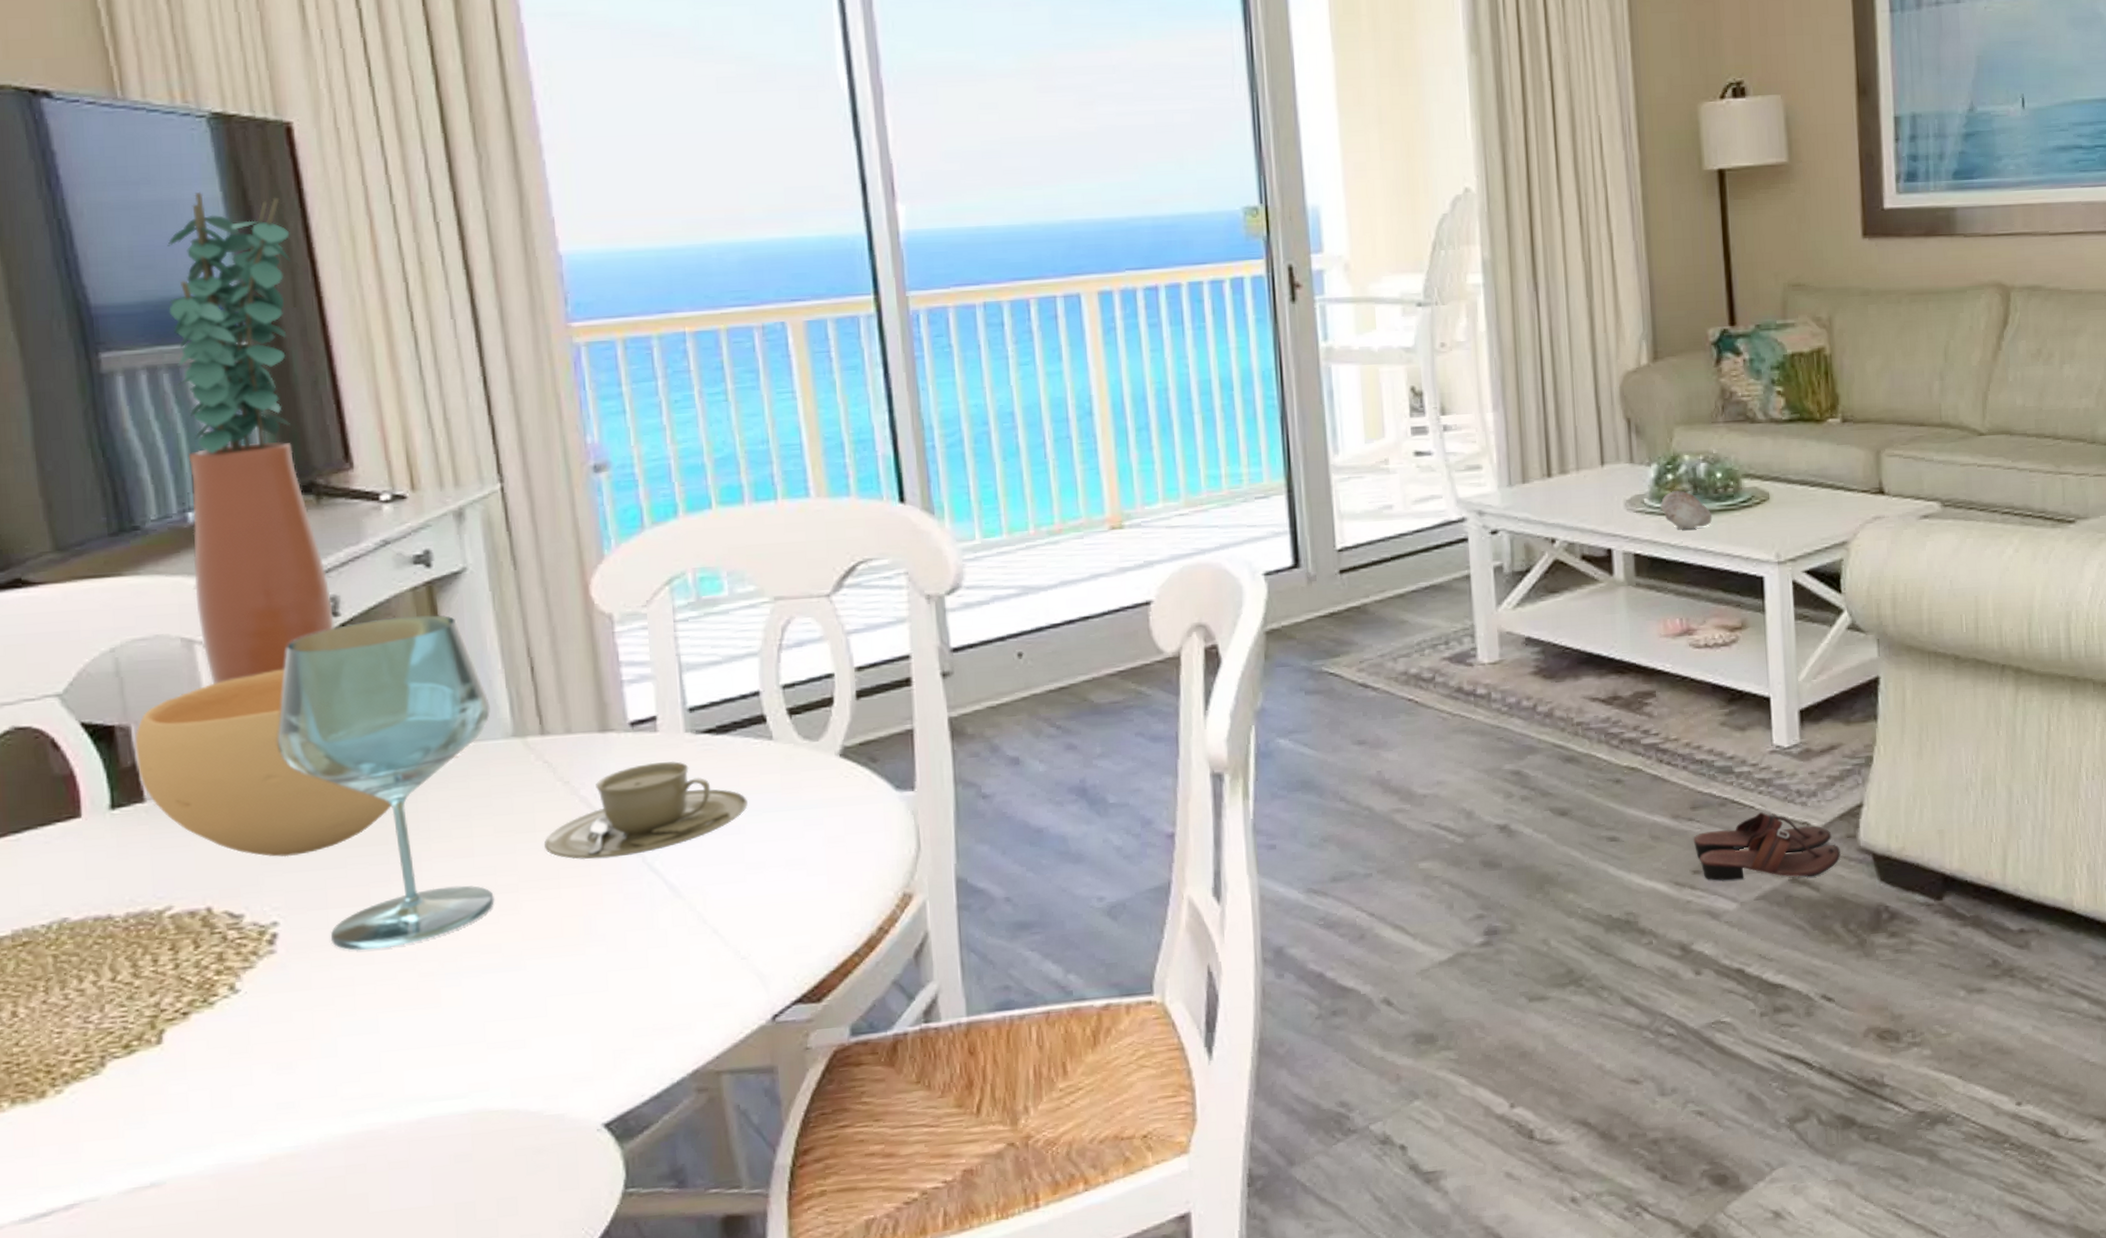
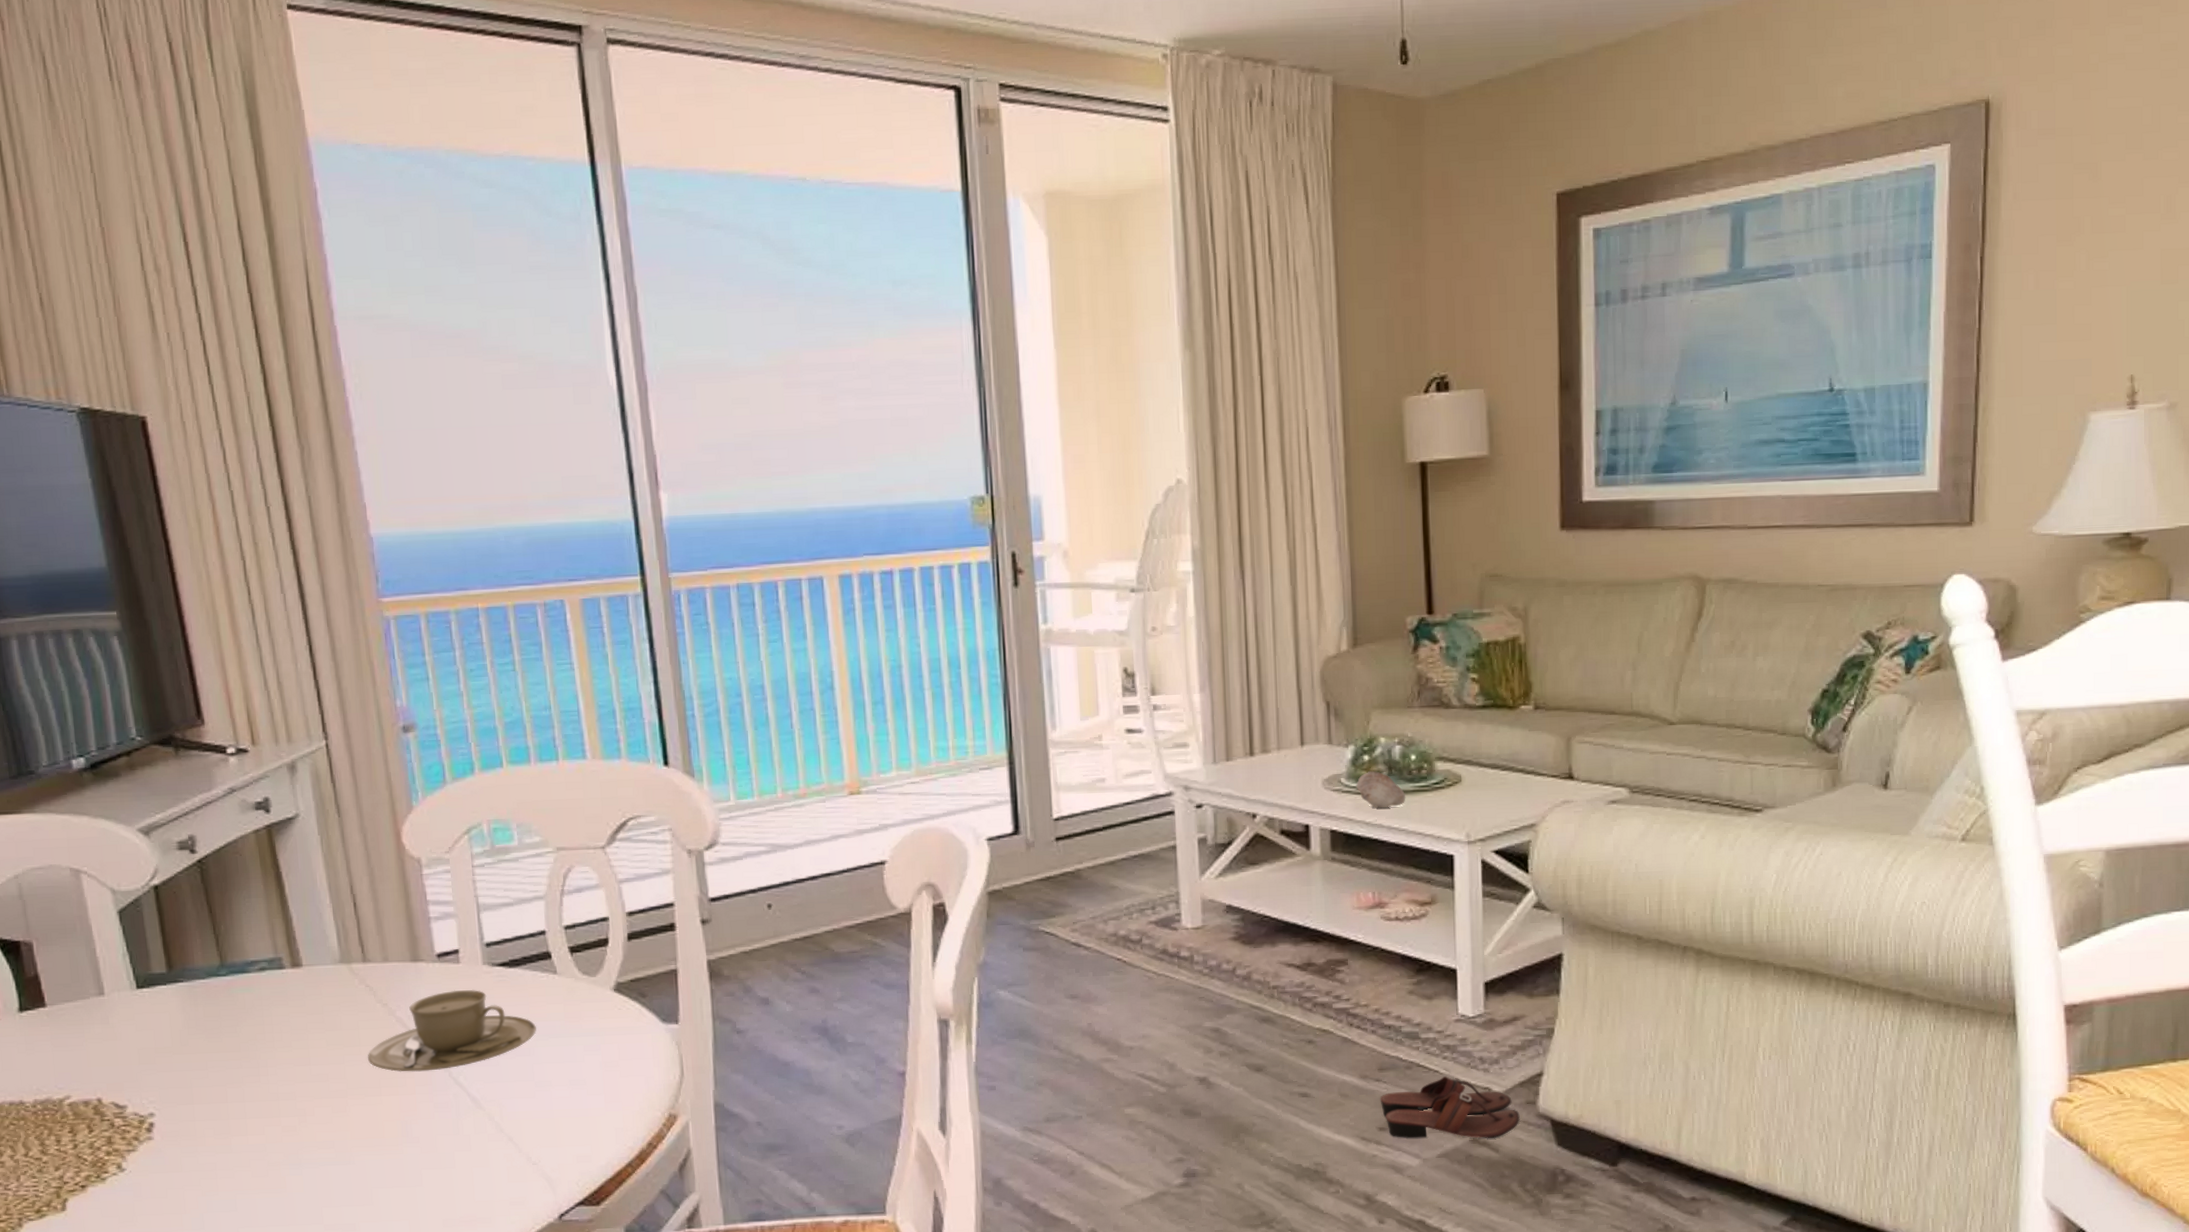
bowl: present [135,669,392,857] -> none [36,897,243,1059]
vase: present [167,191,334,684] -> none [48,478,193,908]
wine glass: present [275,614,495,951] -> none [148,854,328,1141]

